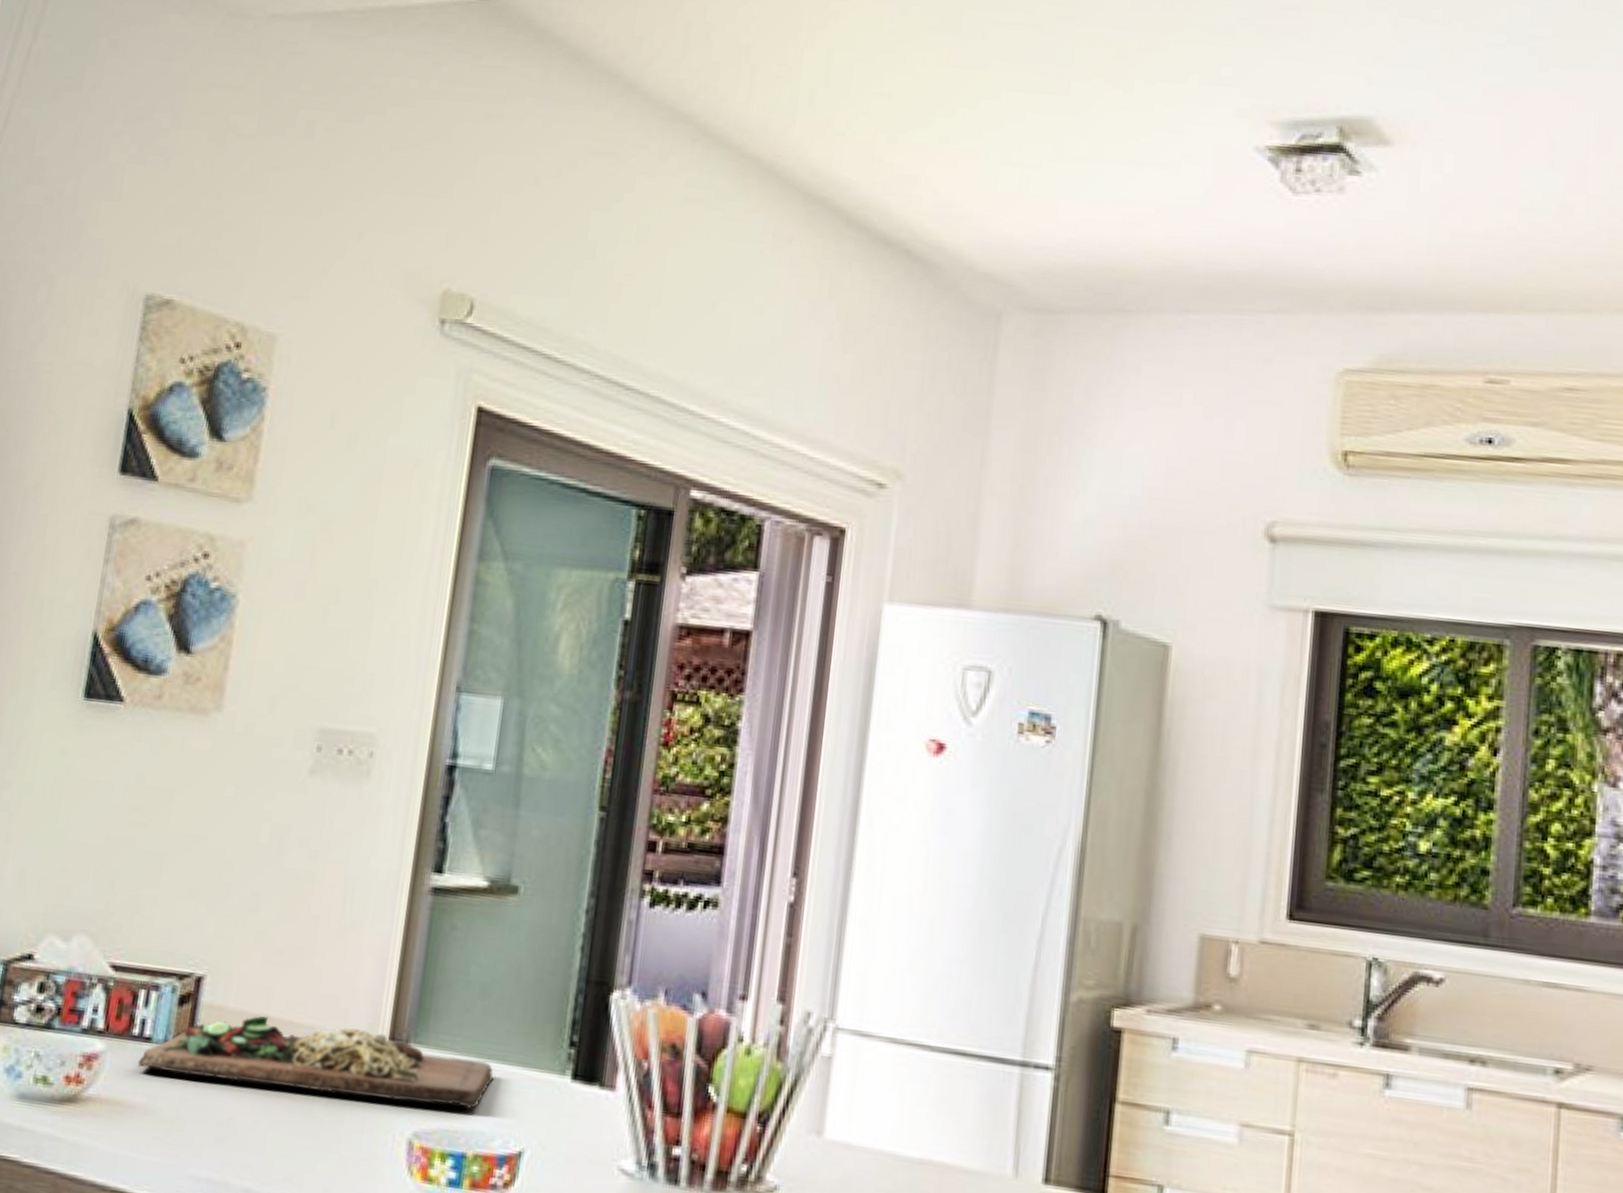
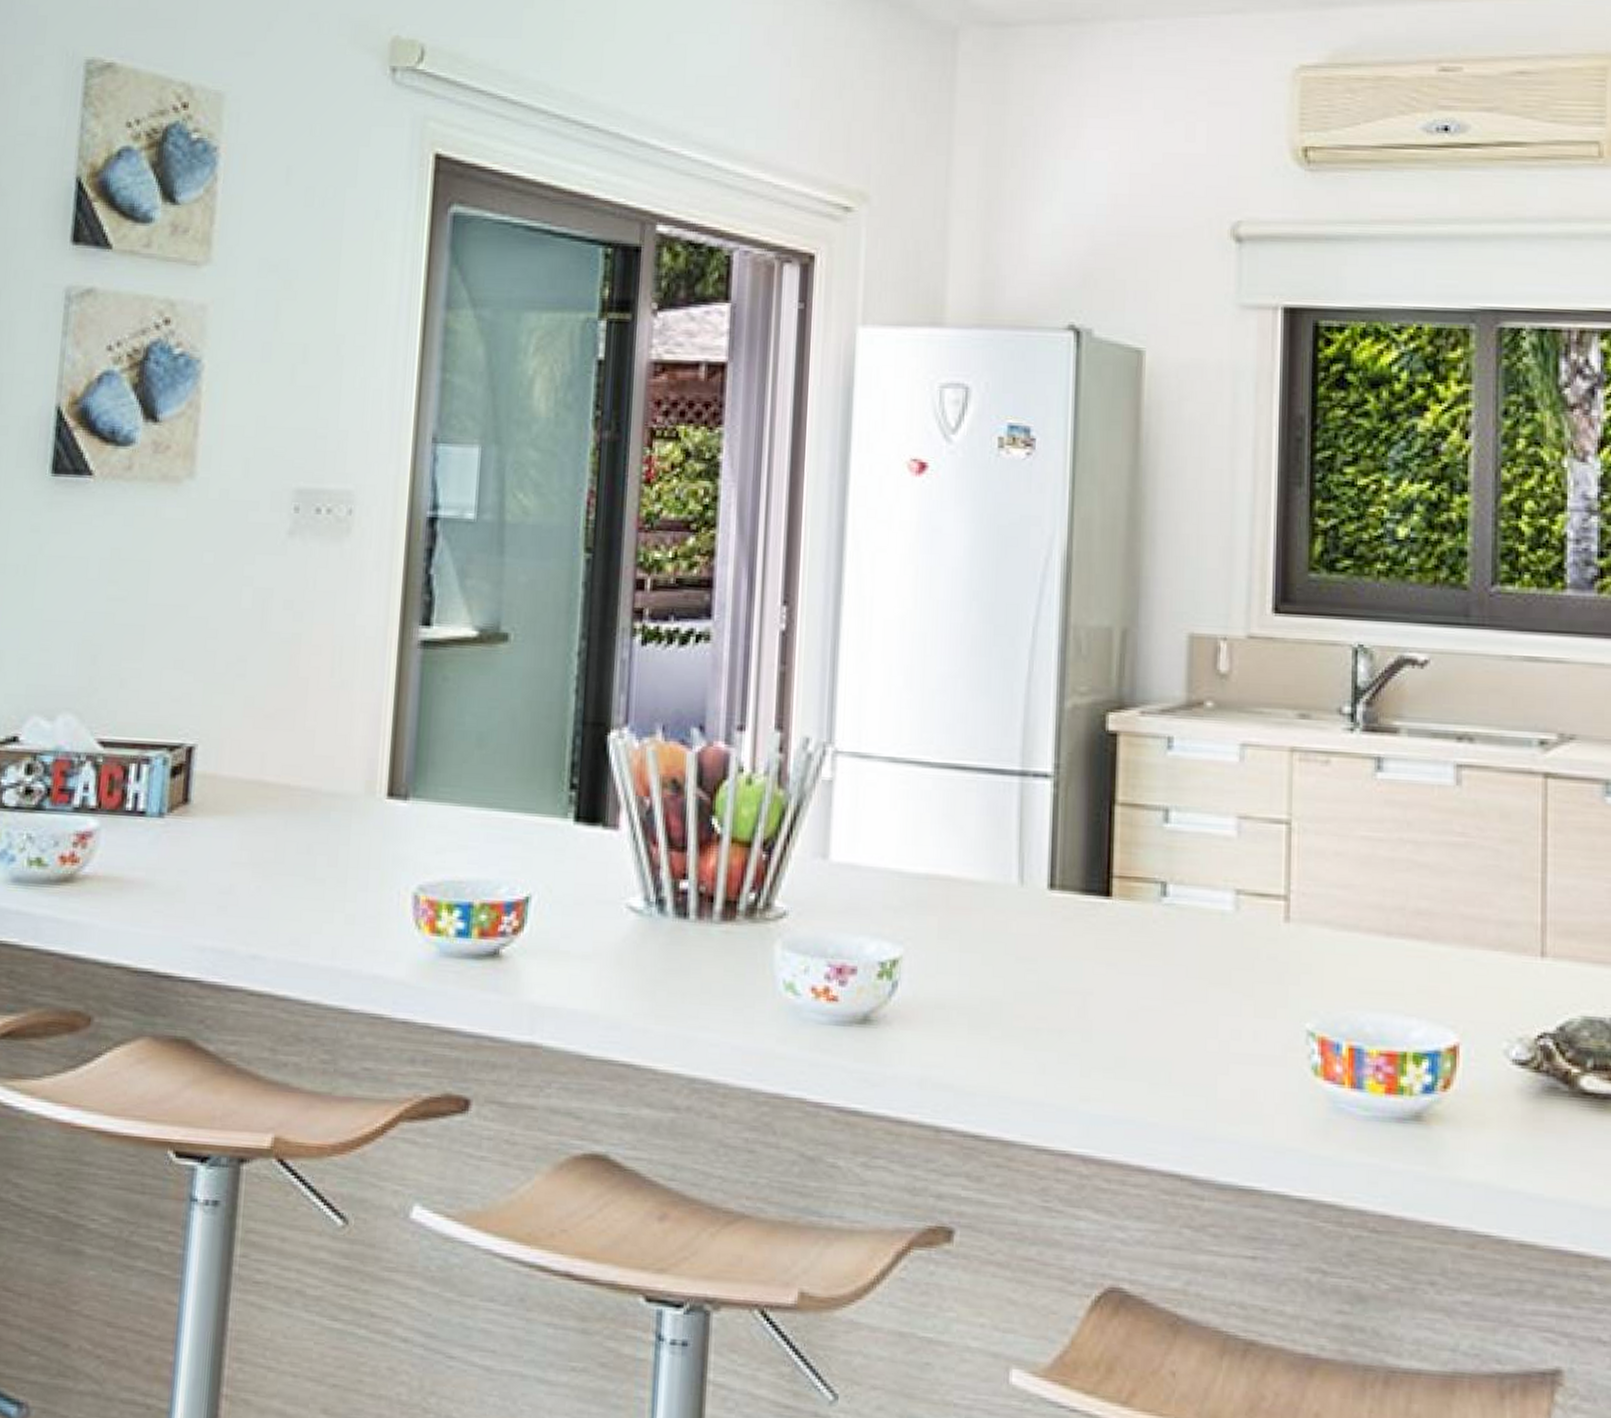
cutting board: present [137,1016,494,1109] -> none [133,781,497,858]

